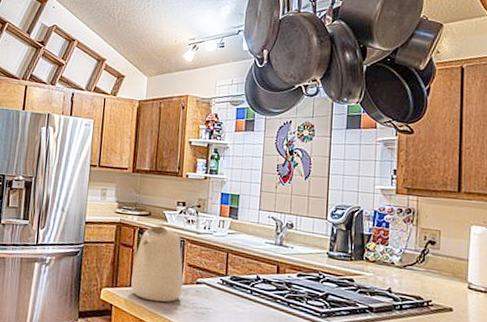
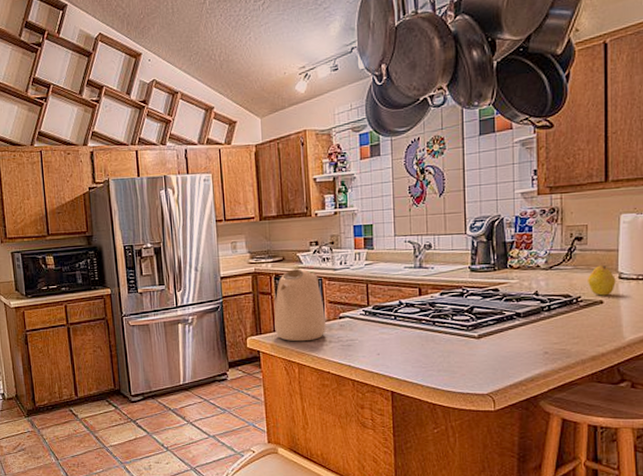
fruit: none [439,272,465,304] -> present [588,265,616,296]

